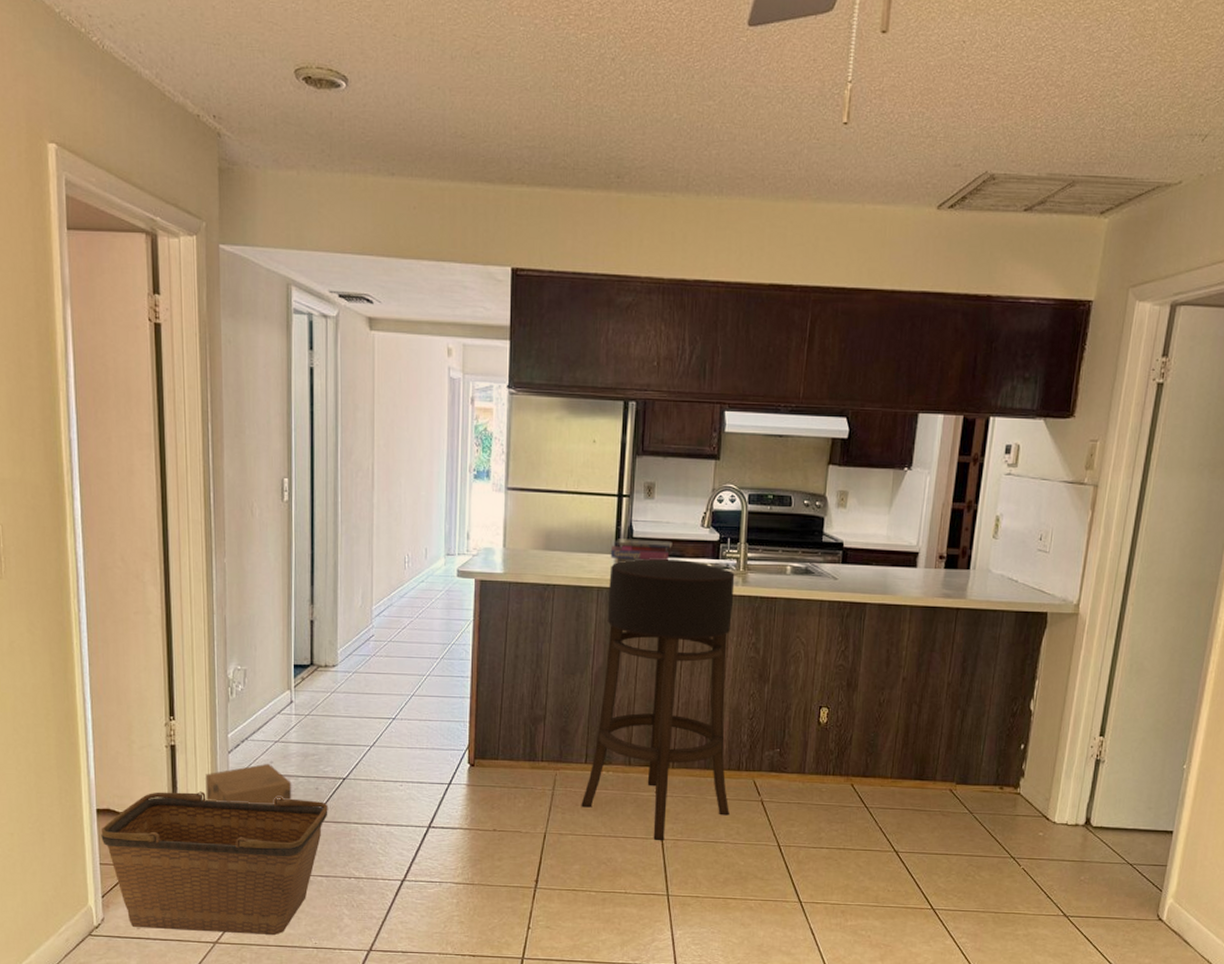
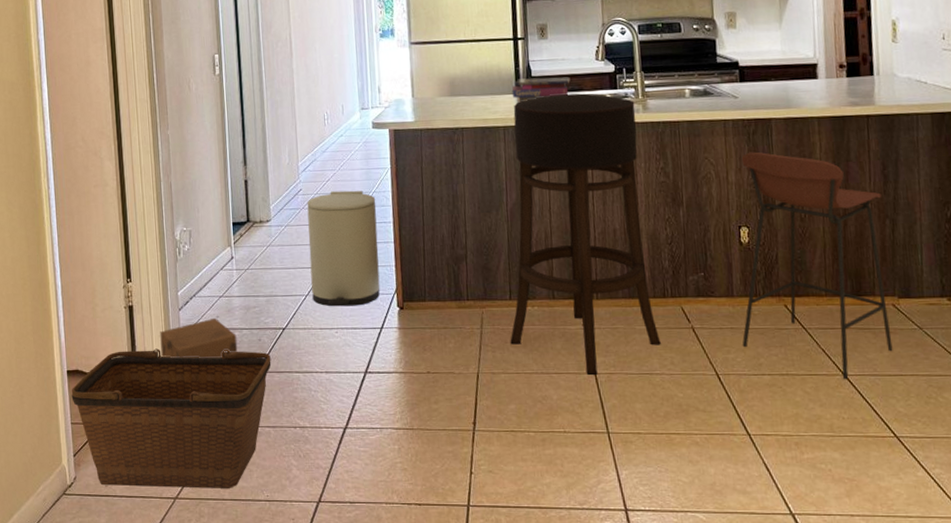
pedal bin: none [378,640,455,760] -> present [307,190,380,307]
bar stool: none [806,634,957,856] -> present [741,151,893,380]

